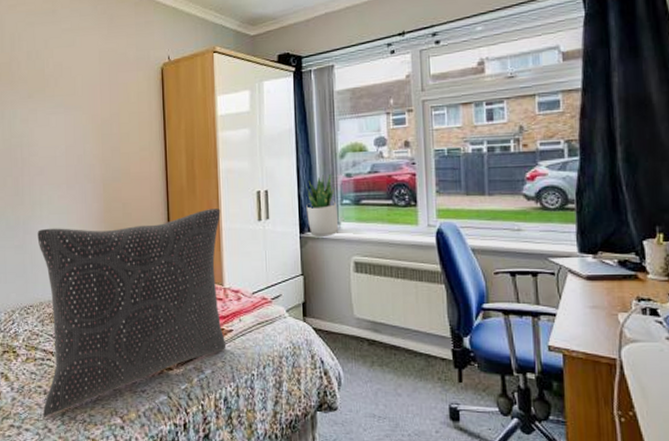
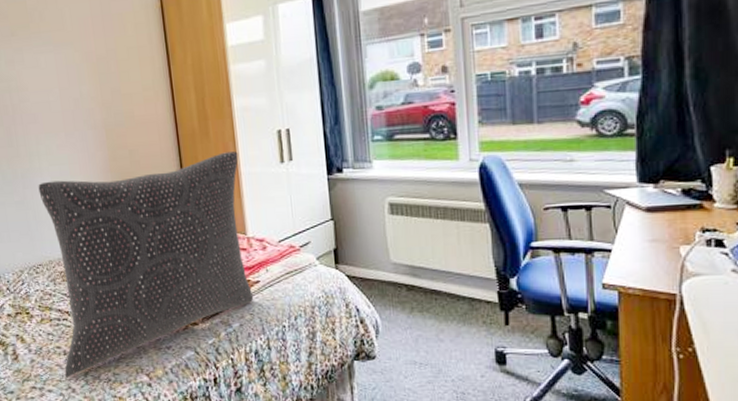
planter: present [304,173,338,238] -> none [330,106,370,179]

